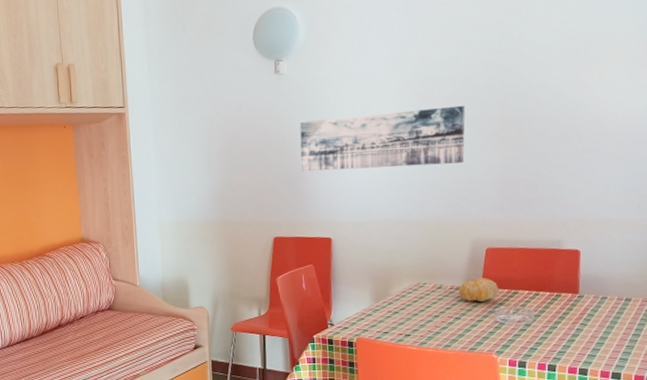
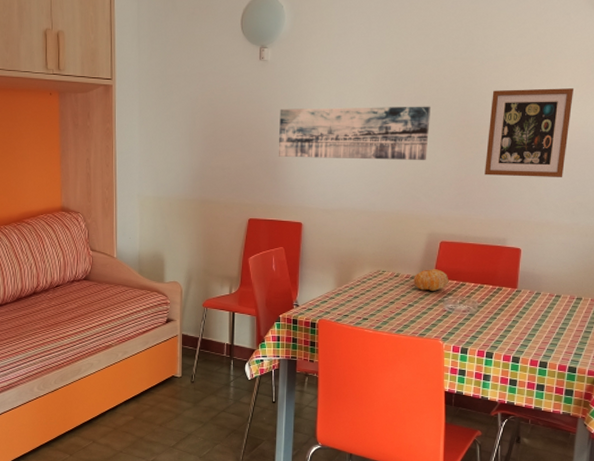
picture frame: none [531,72,629,174] -> present [485,88,573,177]

